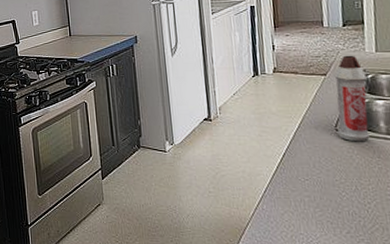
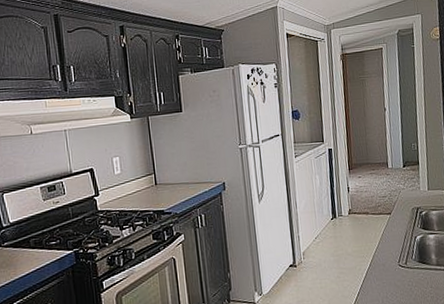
spray bottle: present [334,55,370,142] -> none [397,194,425,275]

